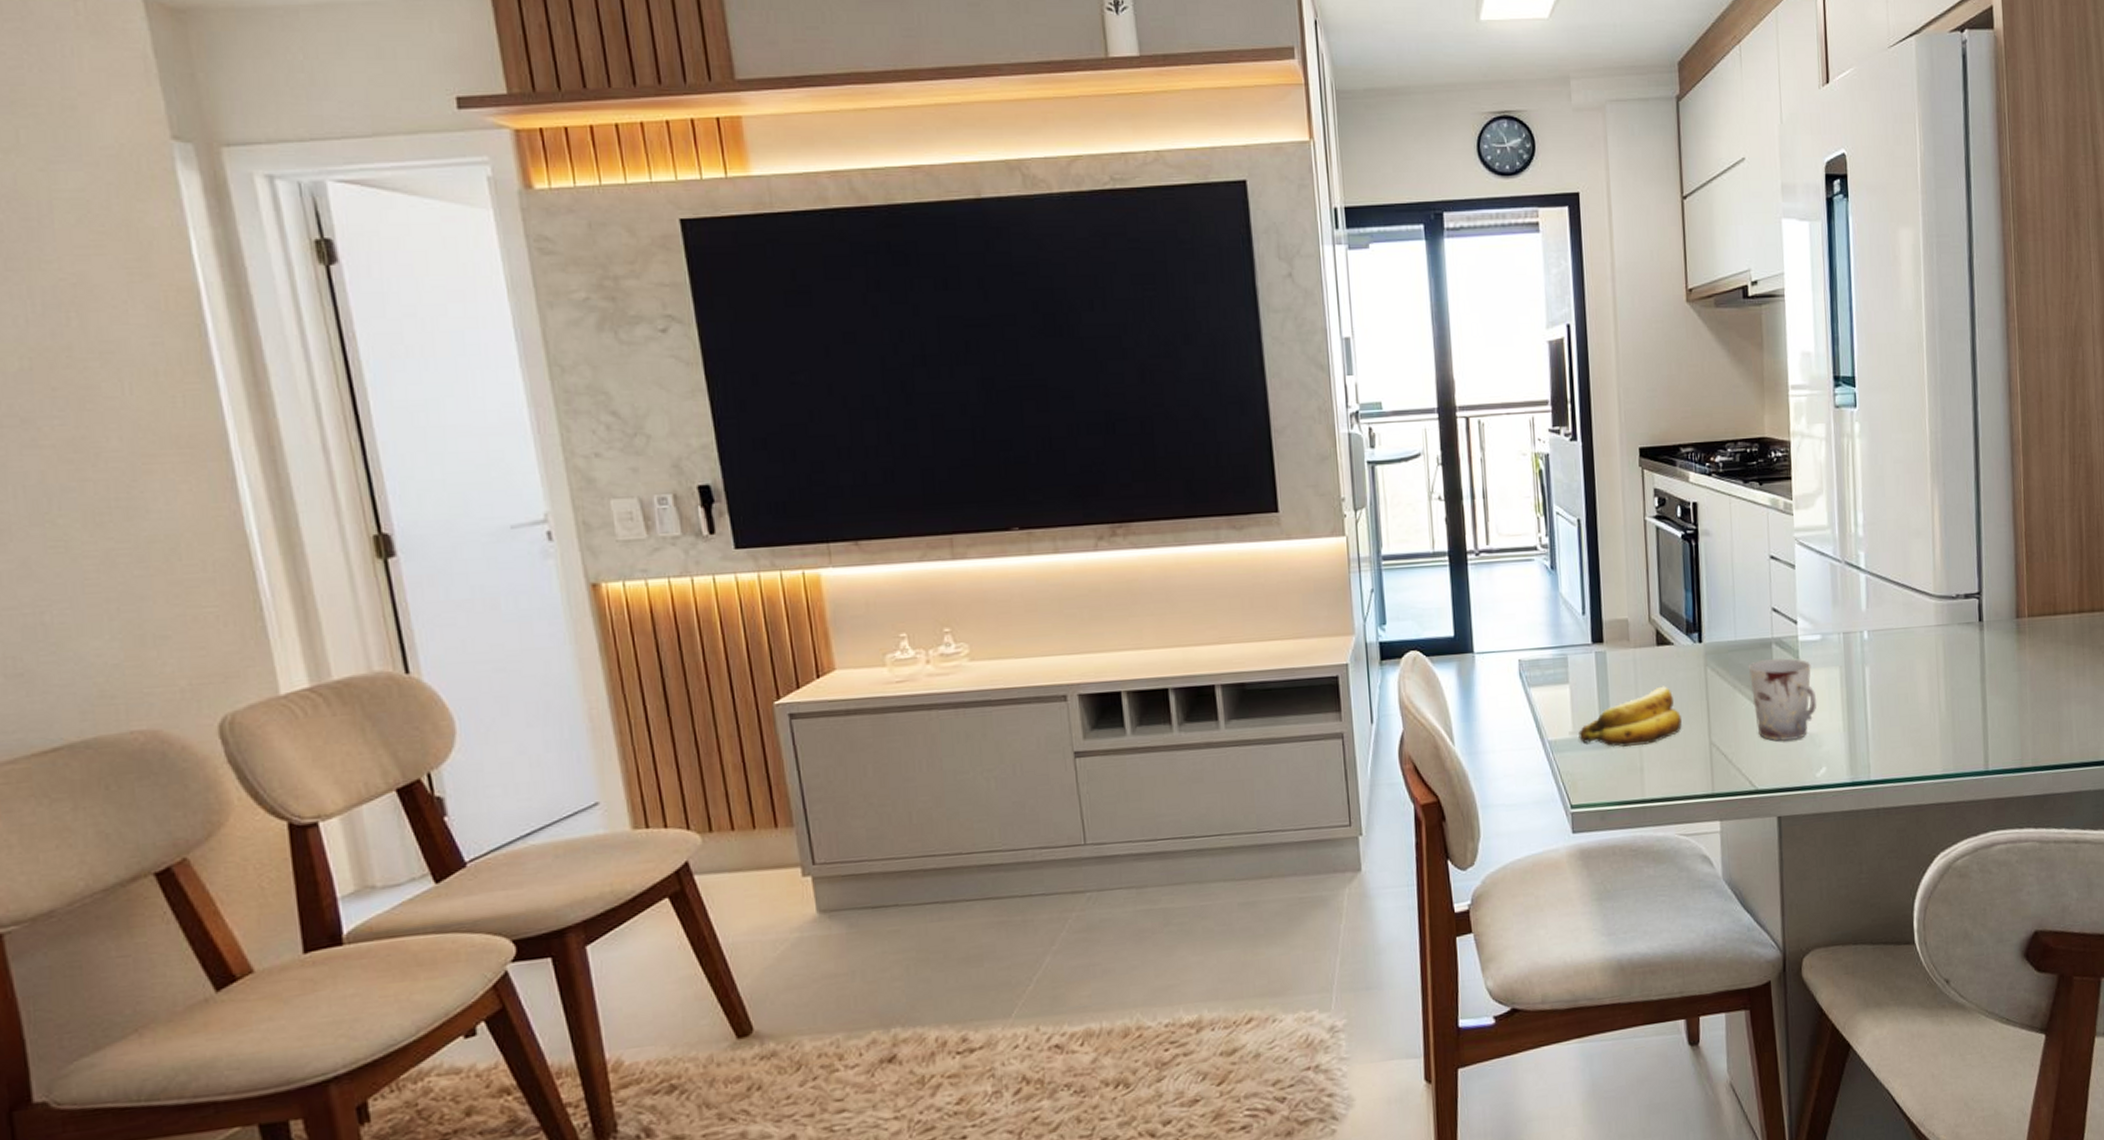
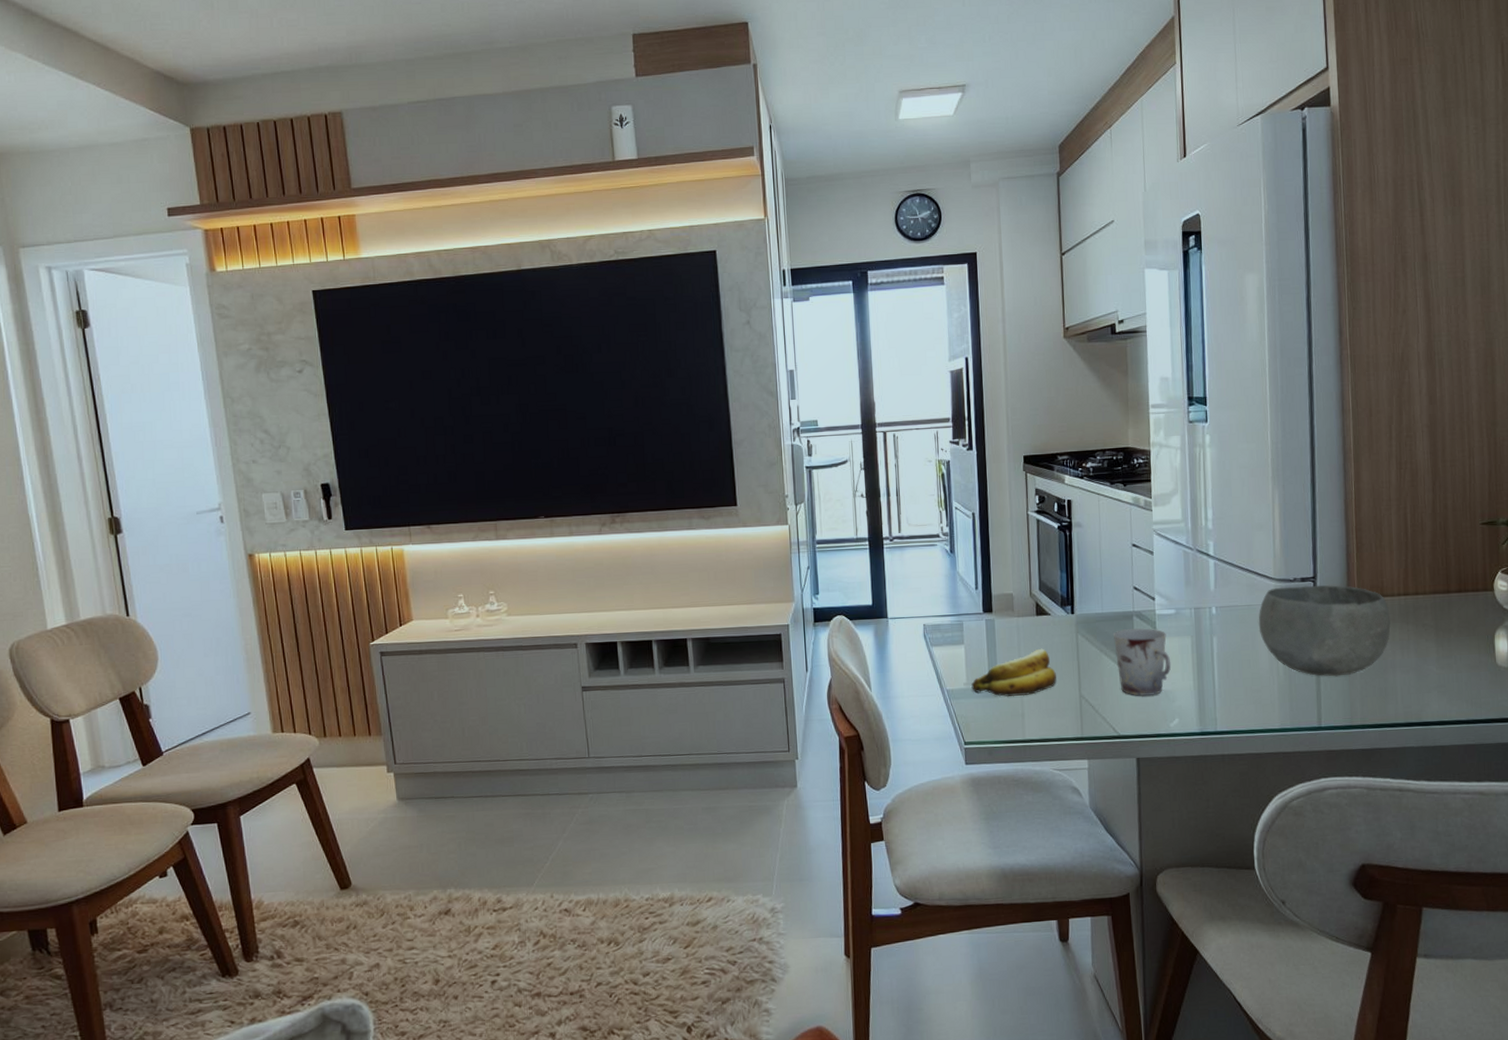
bowl: none [1916,602,2065,711] -> present [1258,585,1391,677]

